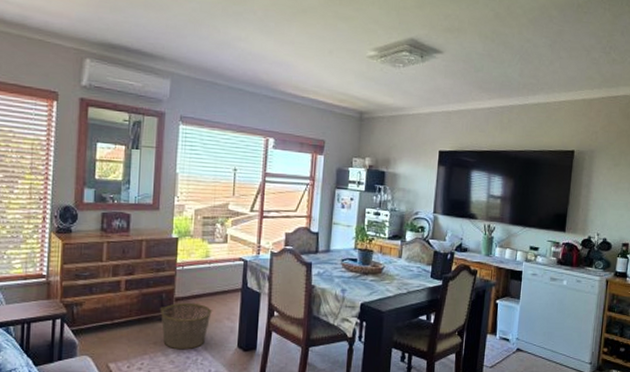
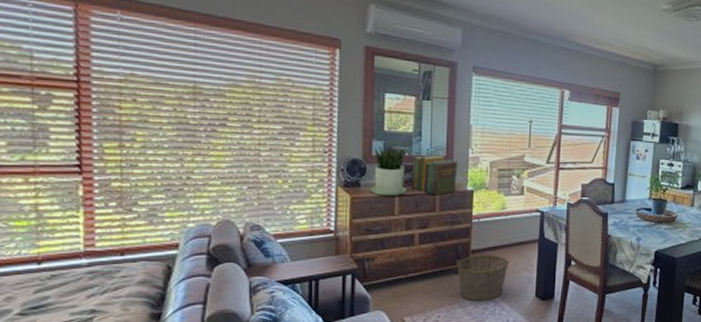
planter: none [81,194,115,243] -> present [371,147,407,197]
books: none [119,202,163,243] -> present [411,155,457,196]

